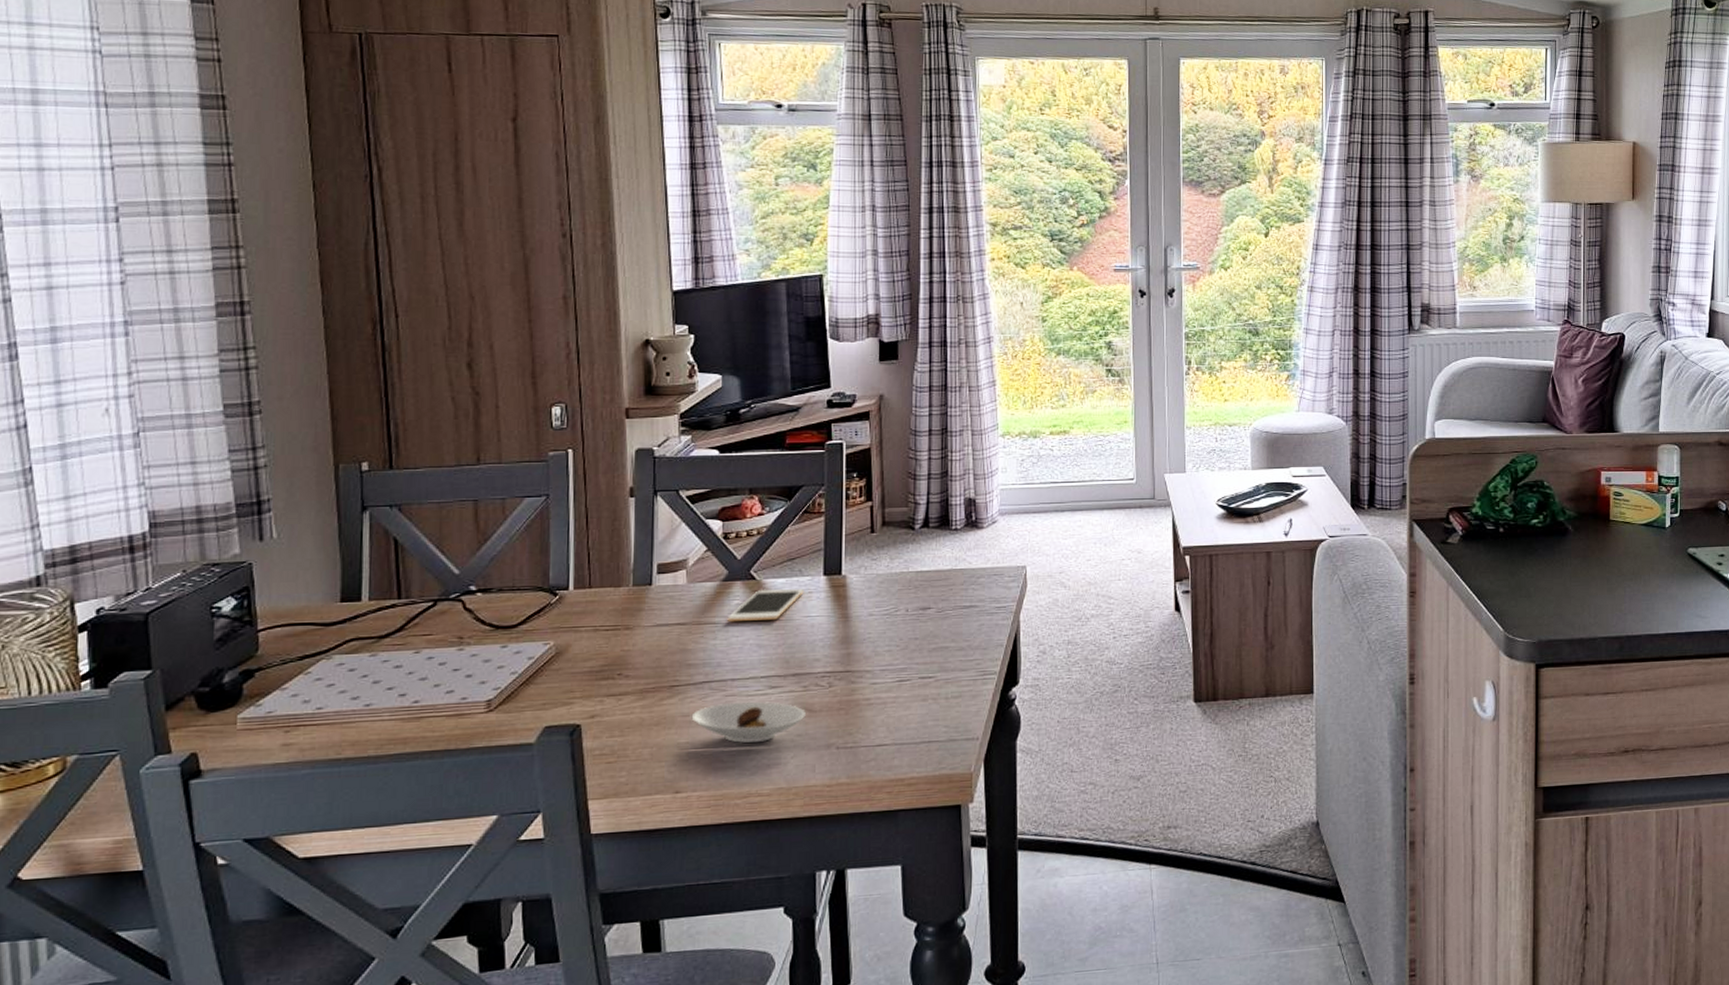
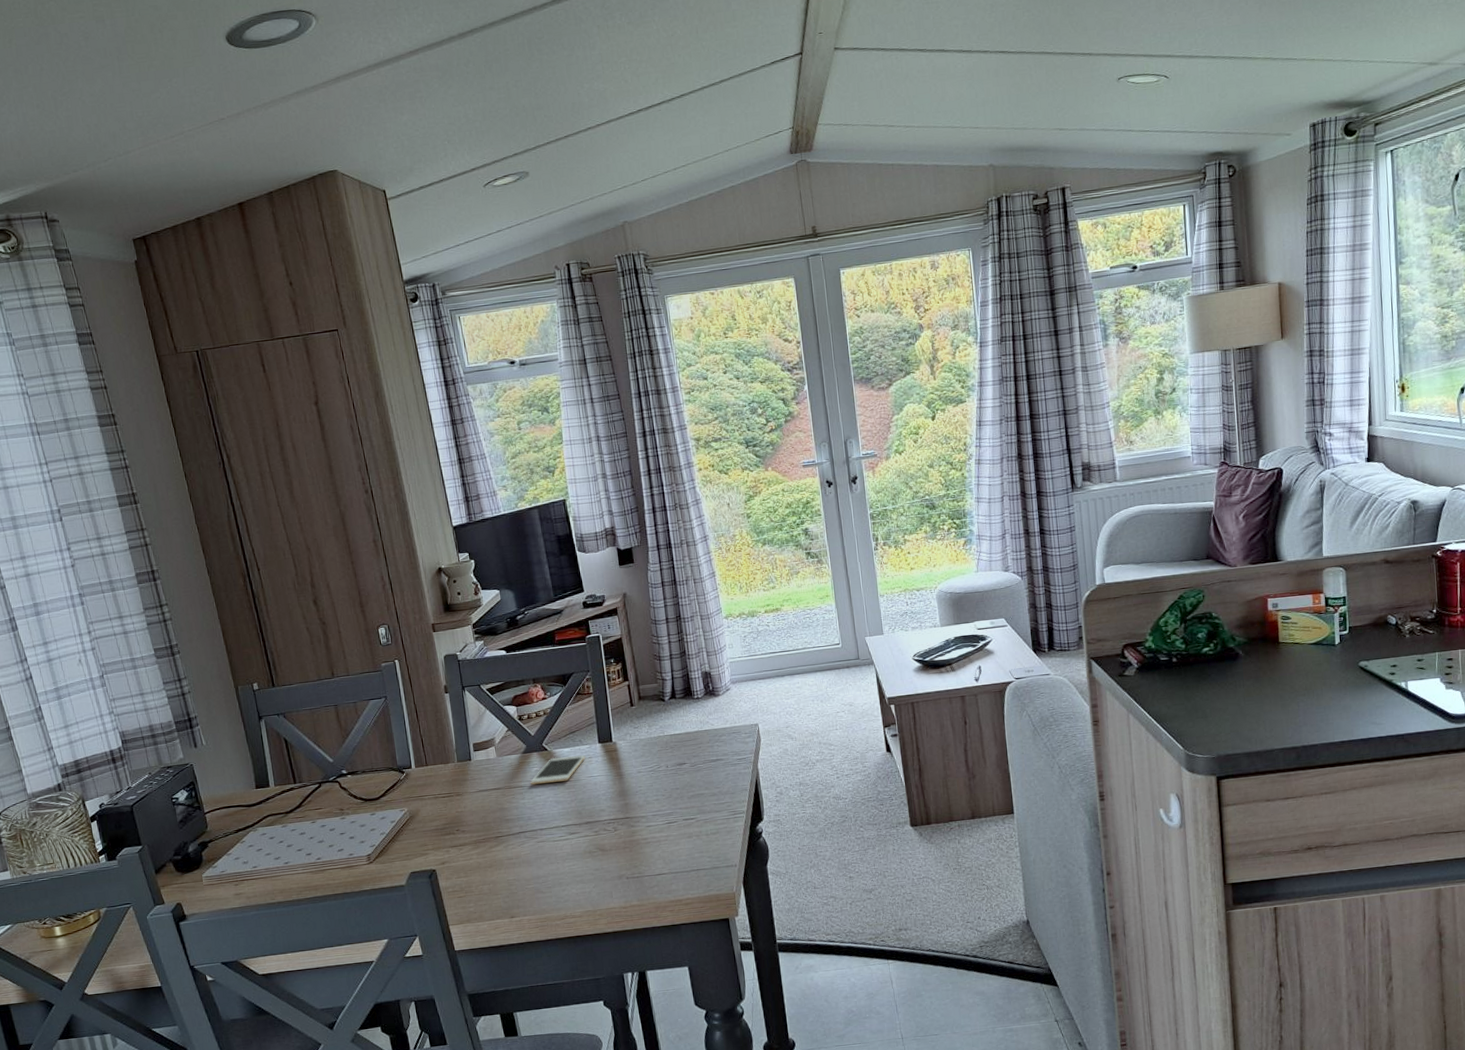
saucer: present [691,701,806,743] -> none [514,845,600,878]

